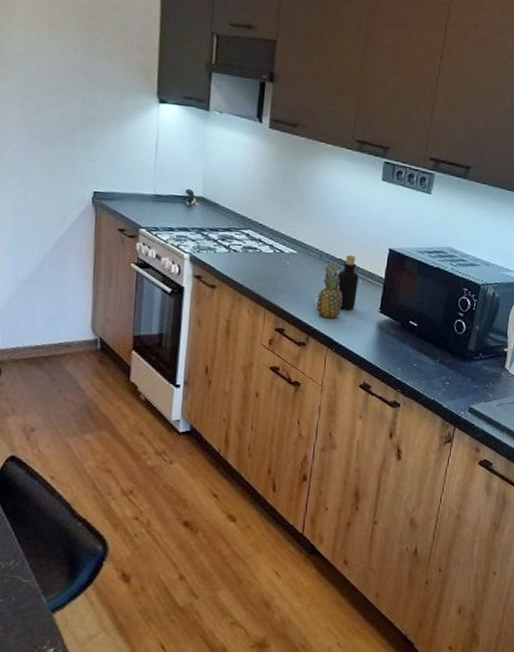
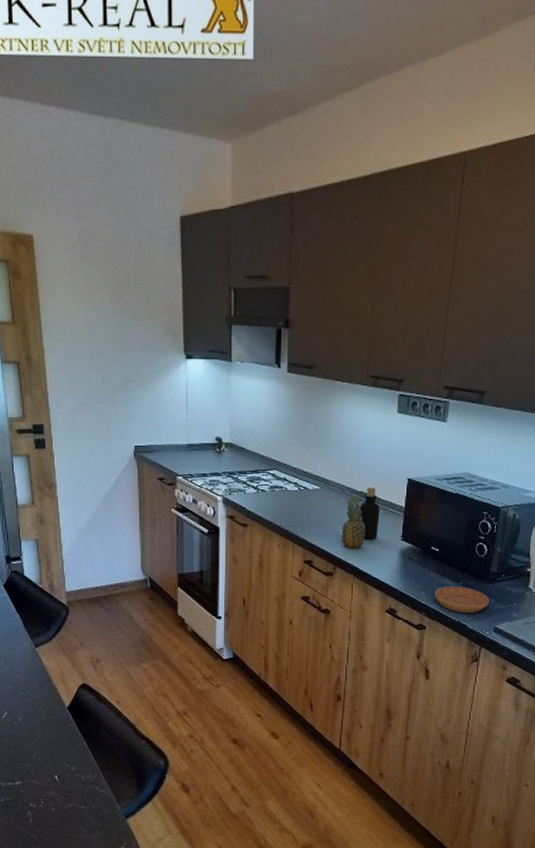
saucer: none [411,362,466,392] -> present [435,586,489,613]

